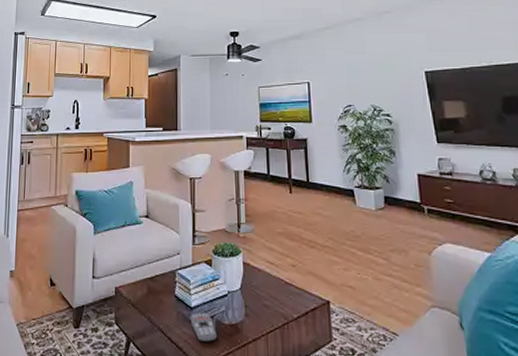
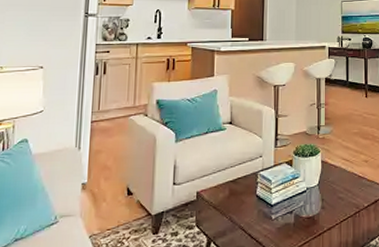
remote control: present [190,312,217,342] -> none [270,208,295,235]

